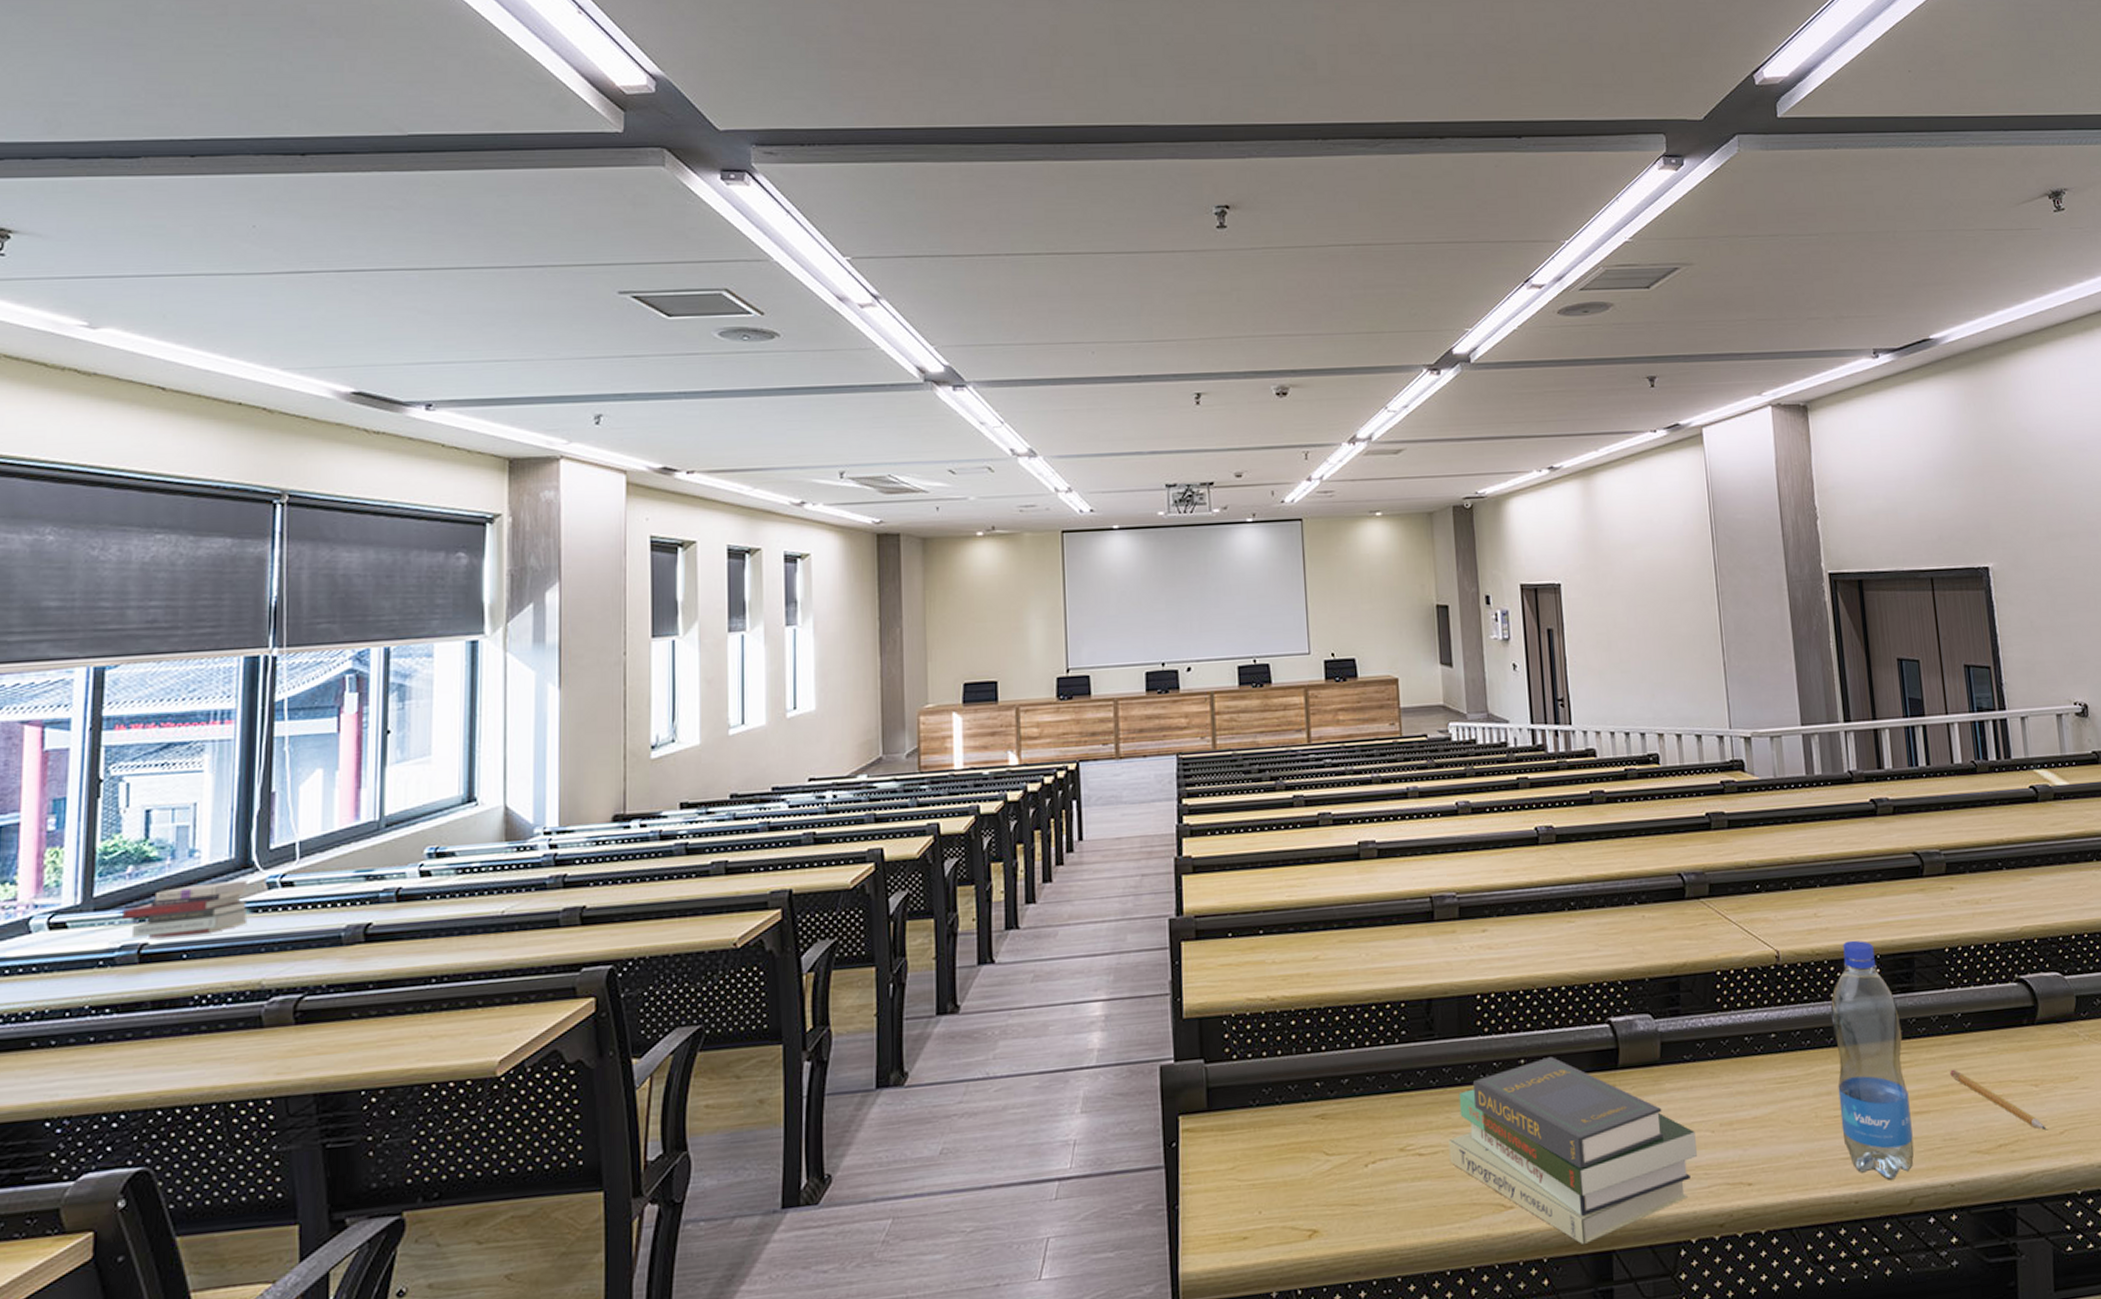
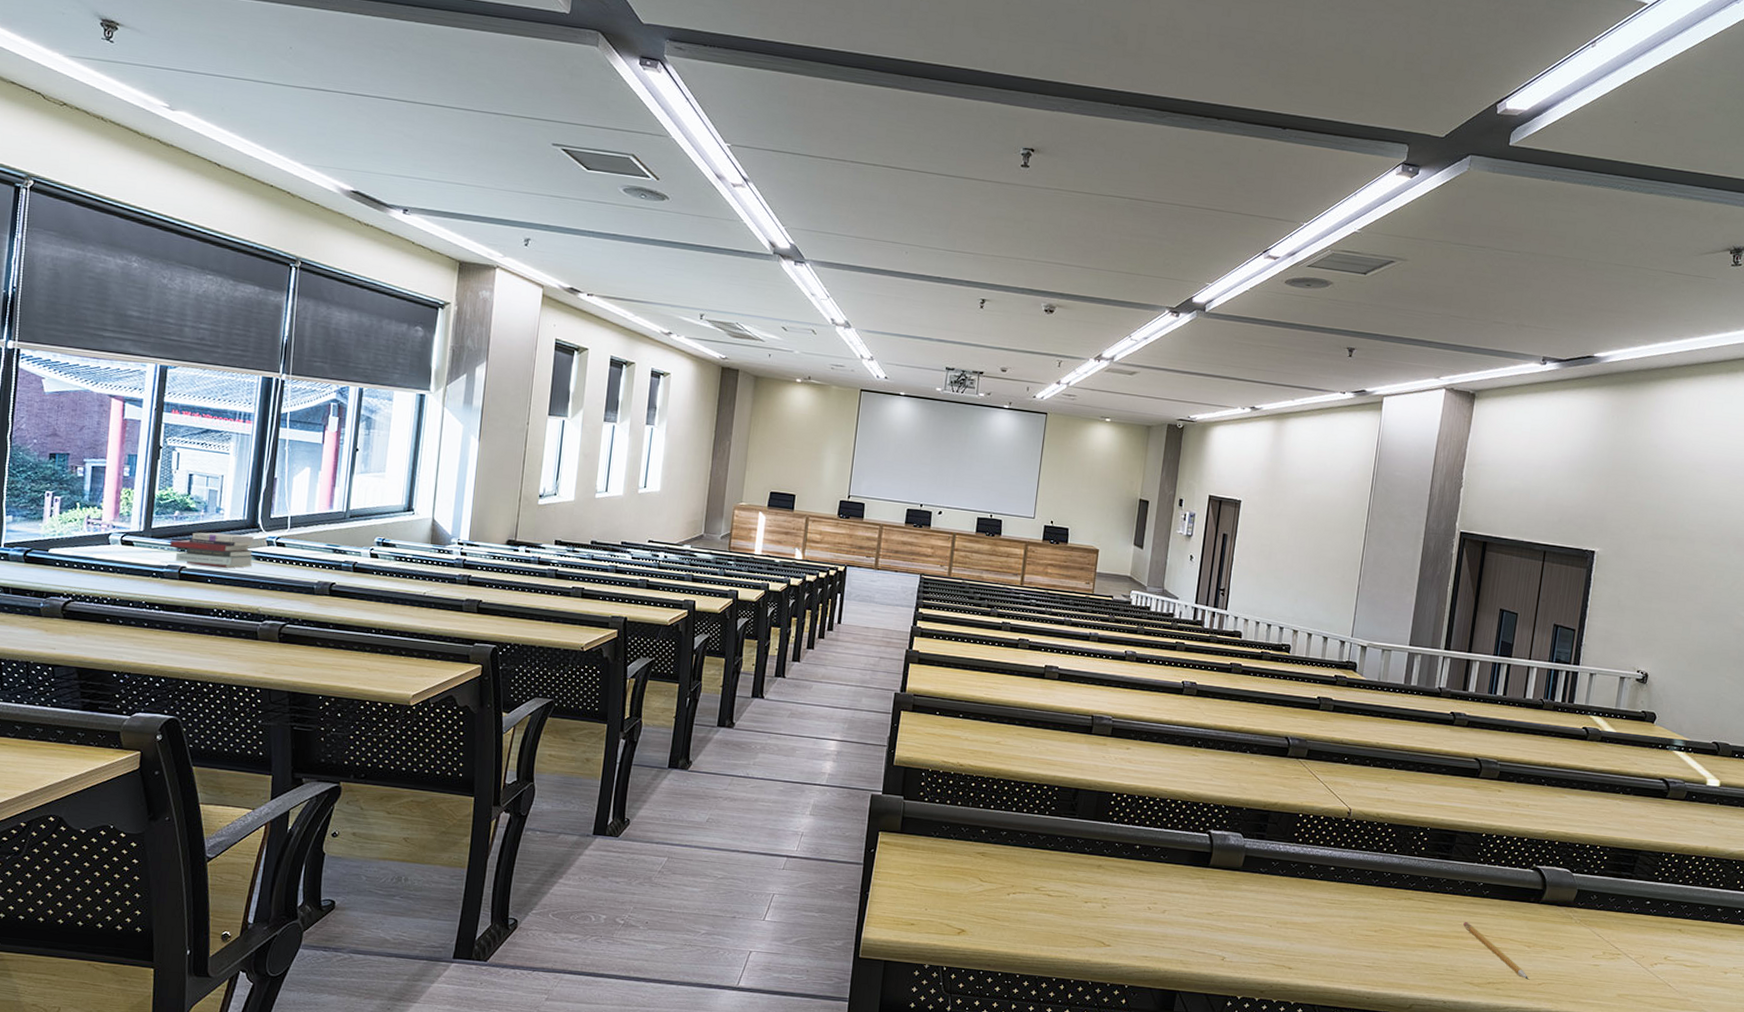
books: present [1448,1057,1697,1246] -> none [1070,848,1257,983]
bottle: present [1830,940,1914,1180] -> none [1369,812,1435,989]

